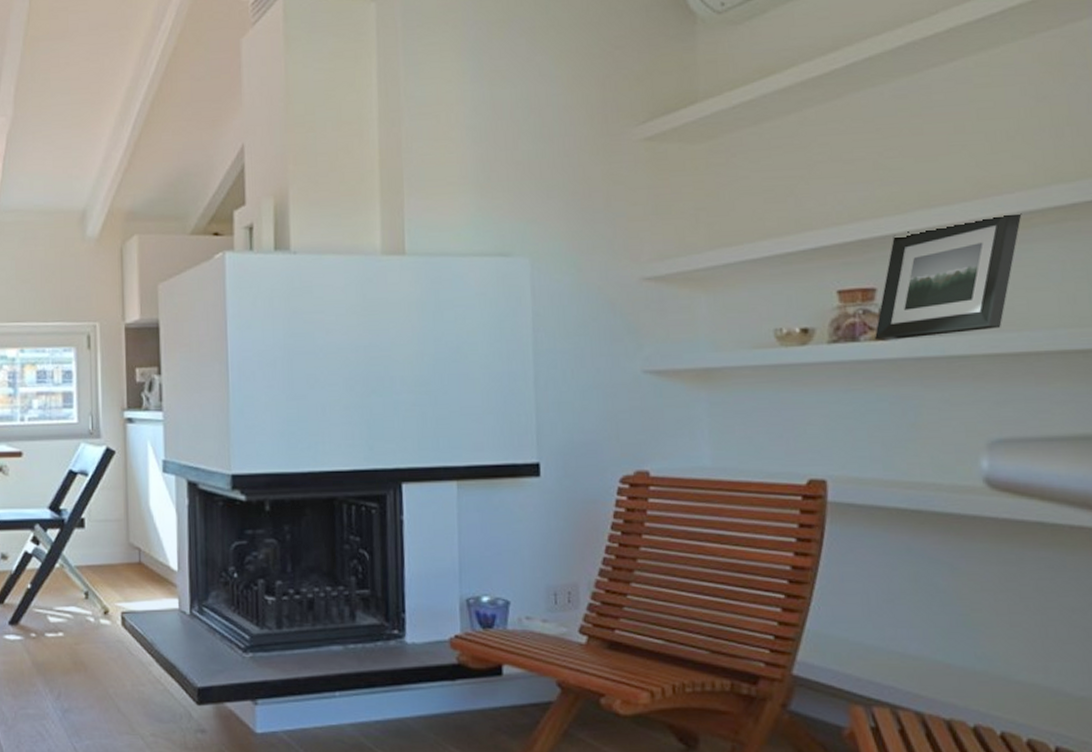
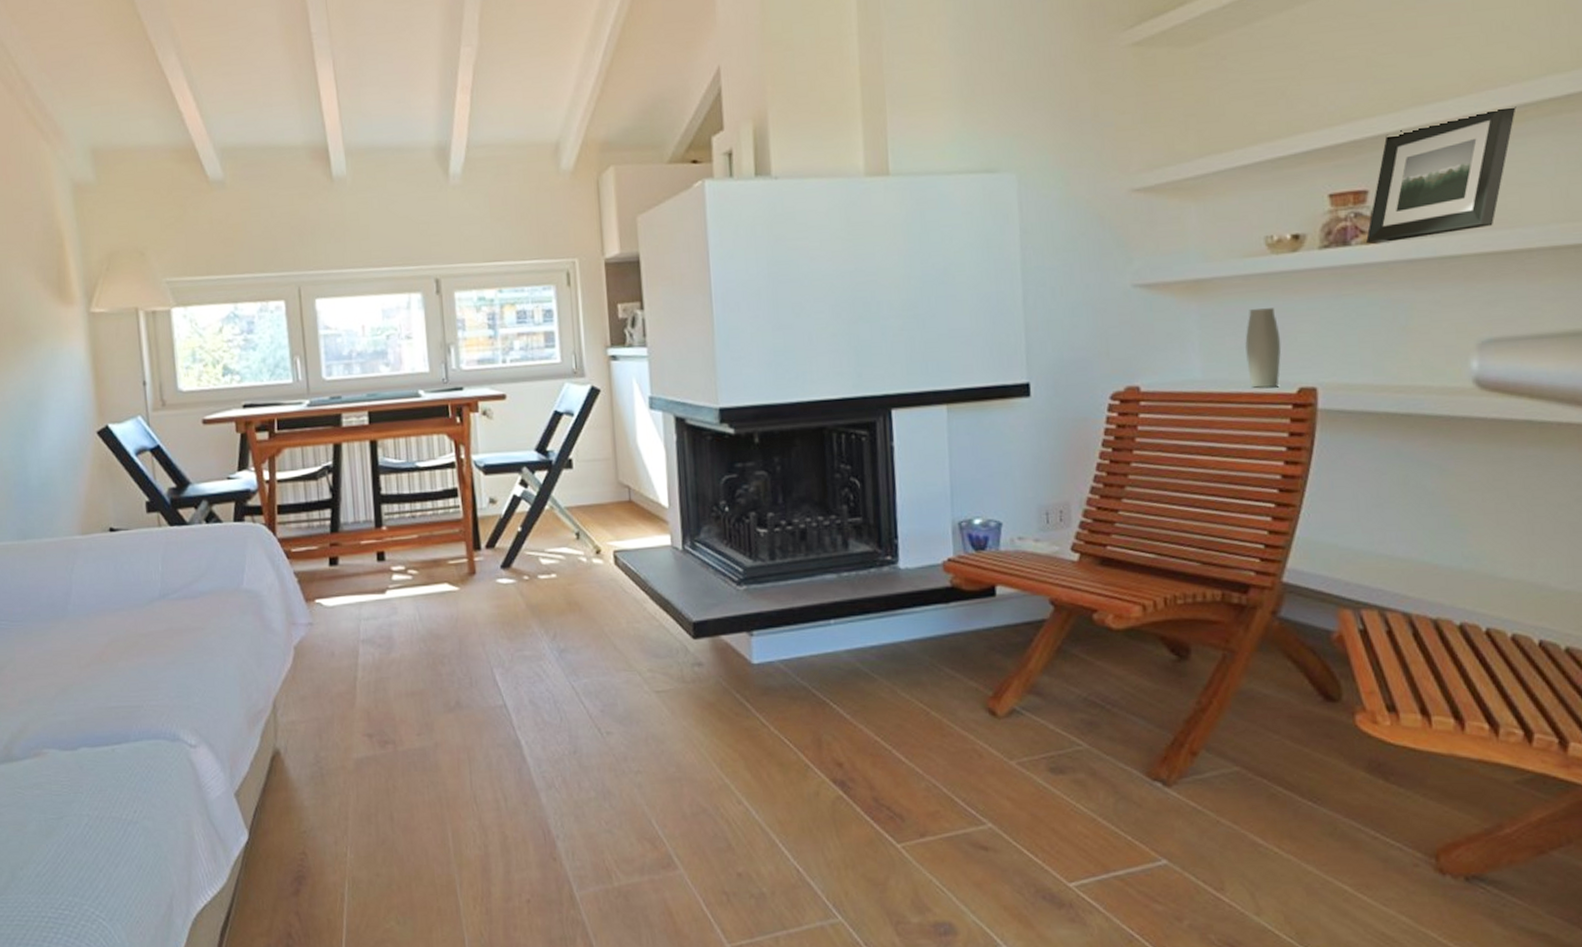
vase: none [754,399,791,478] -> present [1245,308,1282,388]

